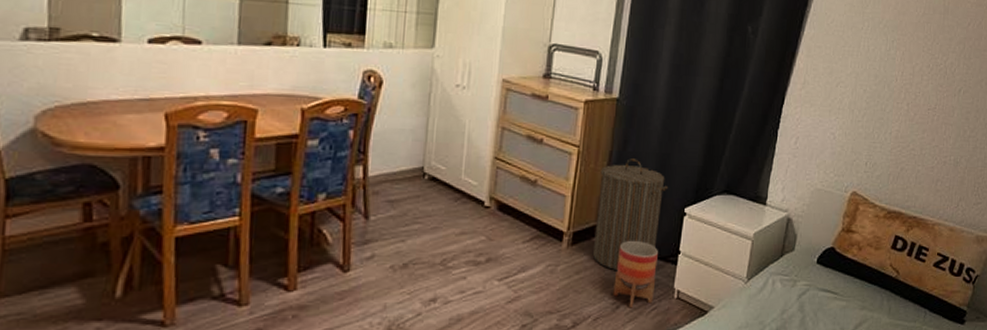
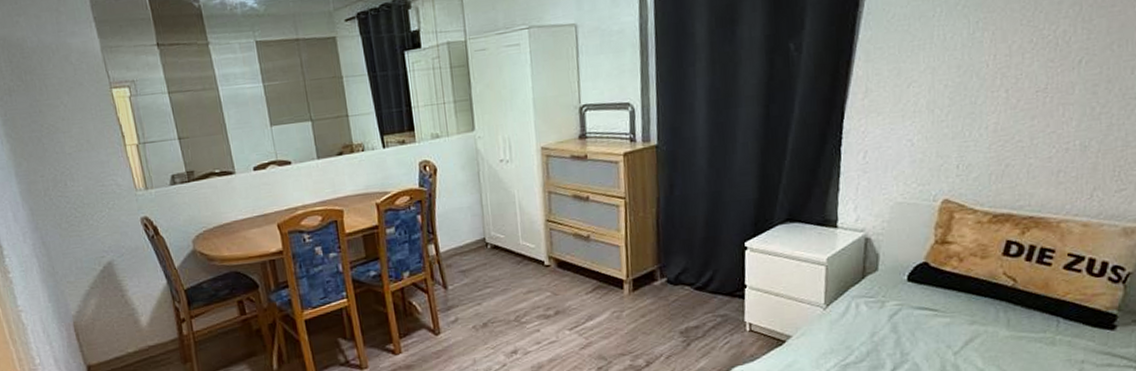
laundry hamper: present [592,158,669,270] -> none [650,201,724,310]
planter: present [613,241,658,308] -> none [681,280,725,345]

